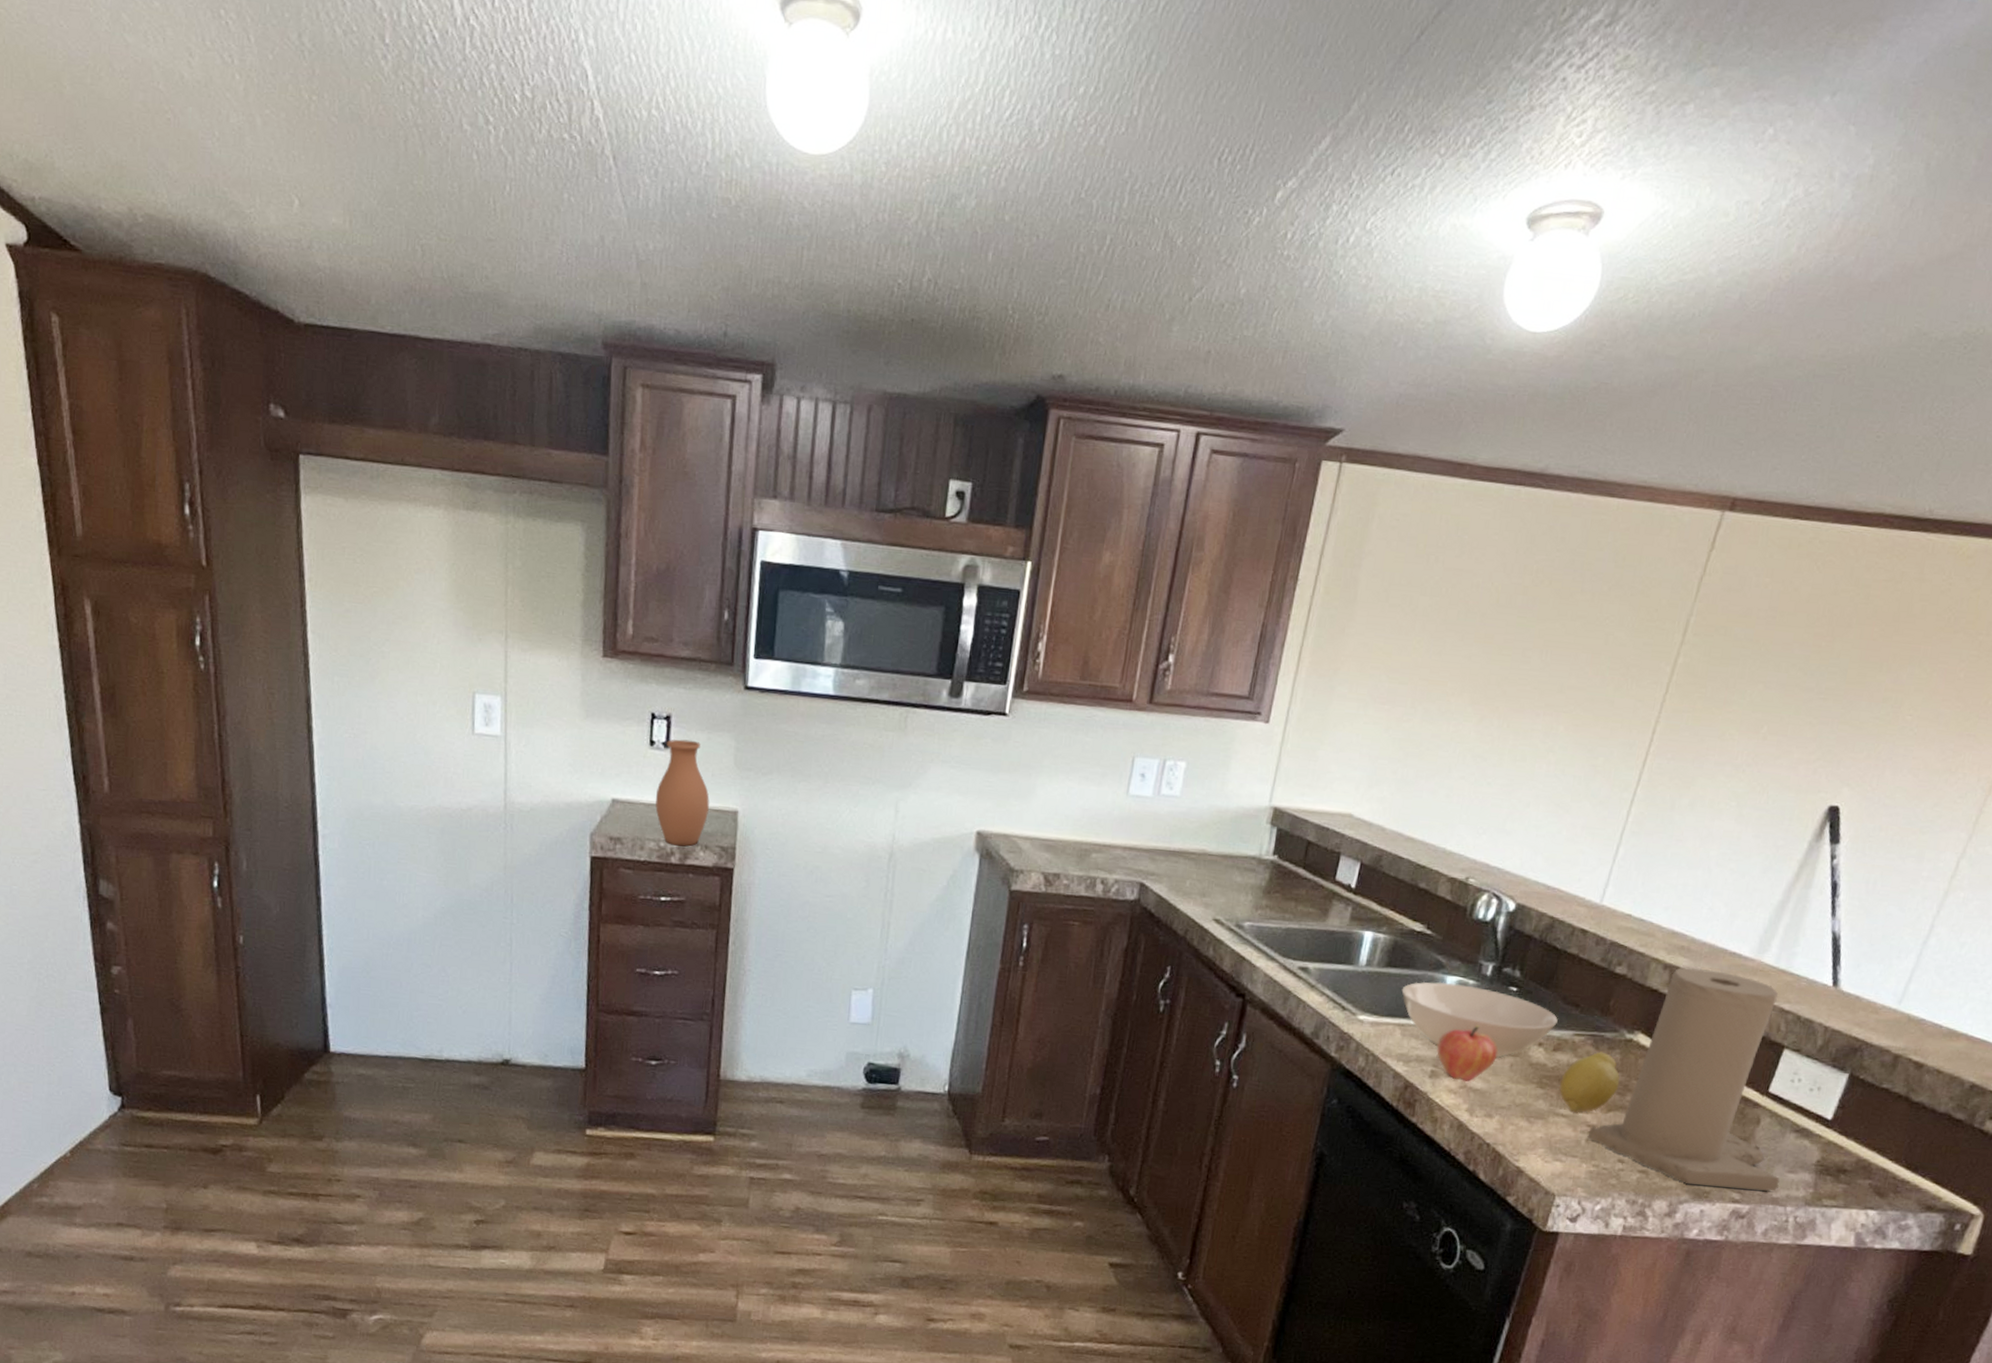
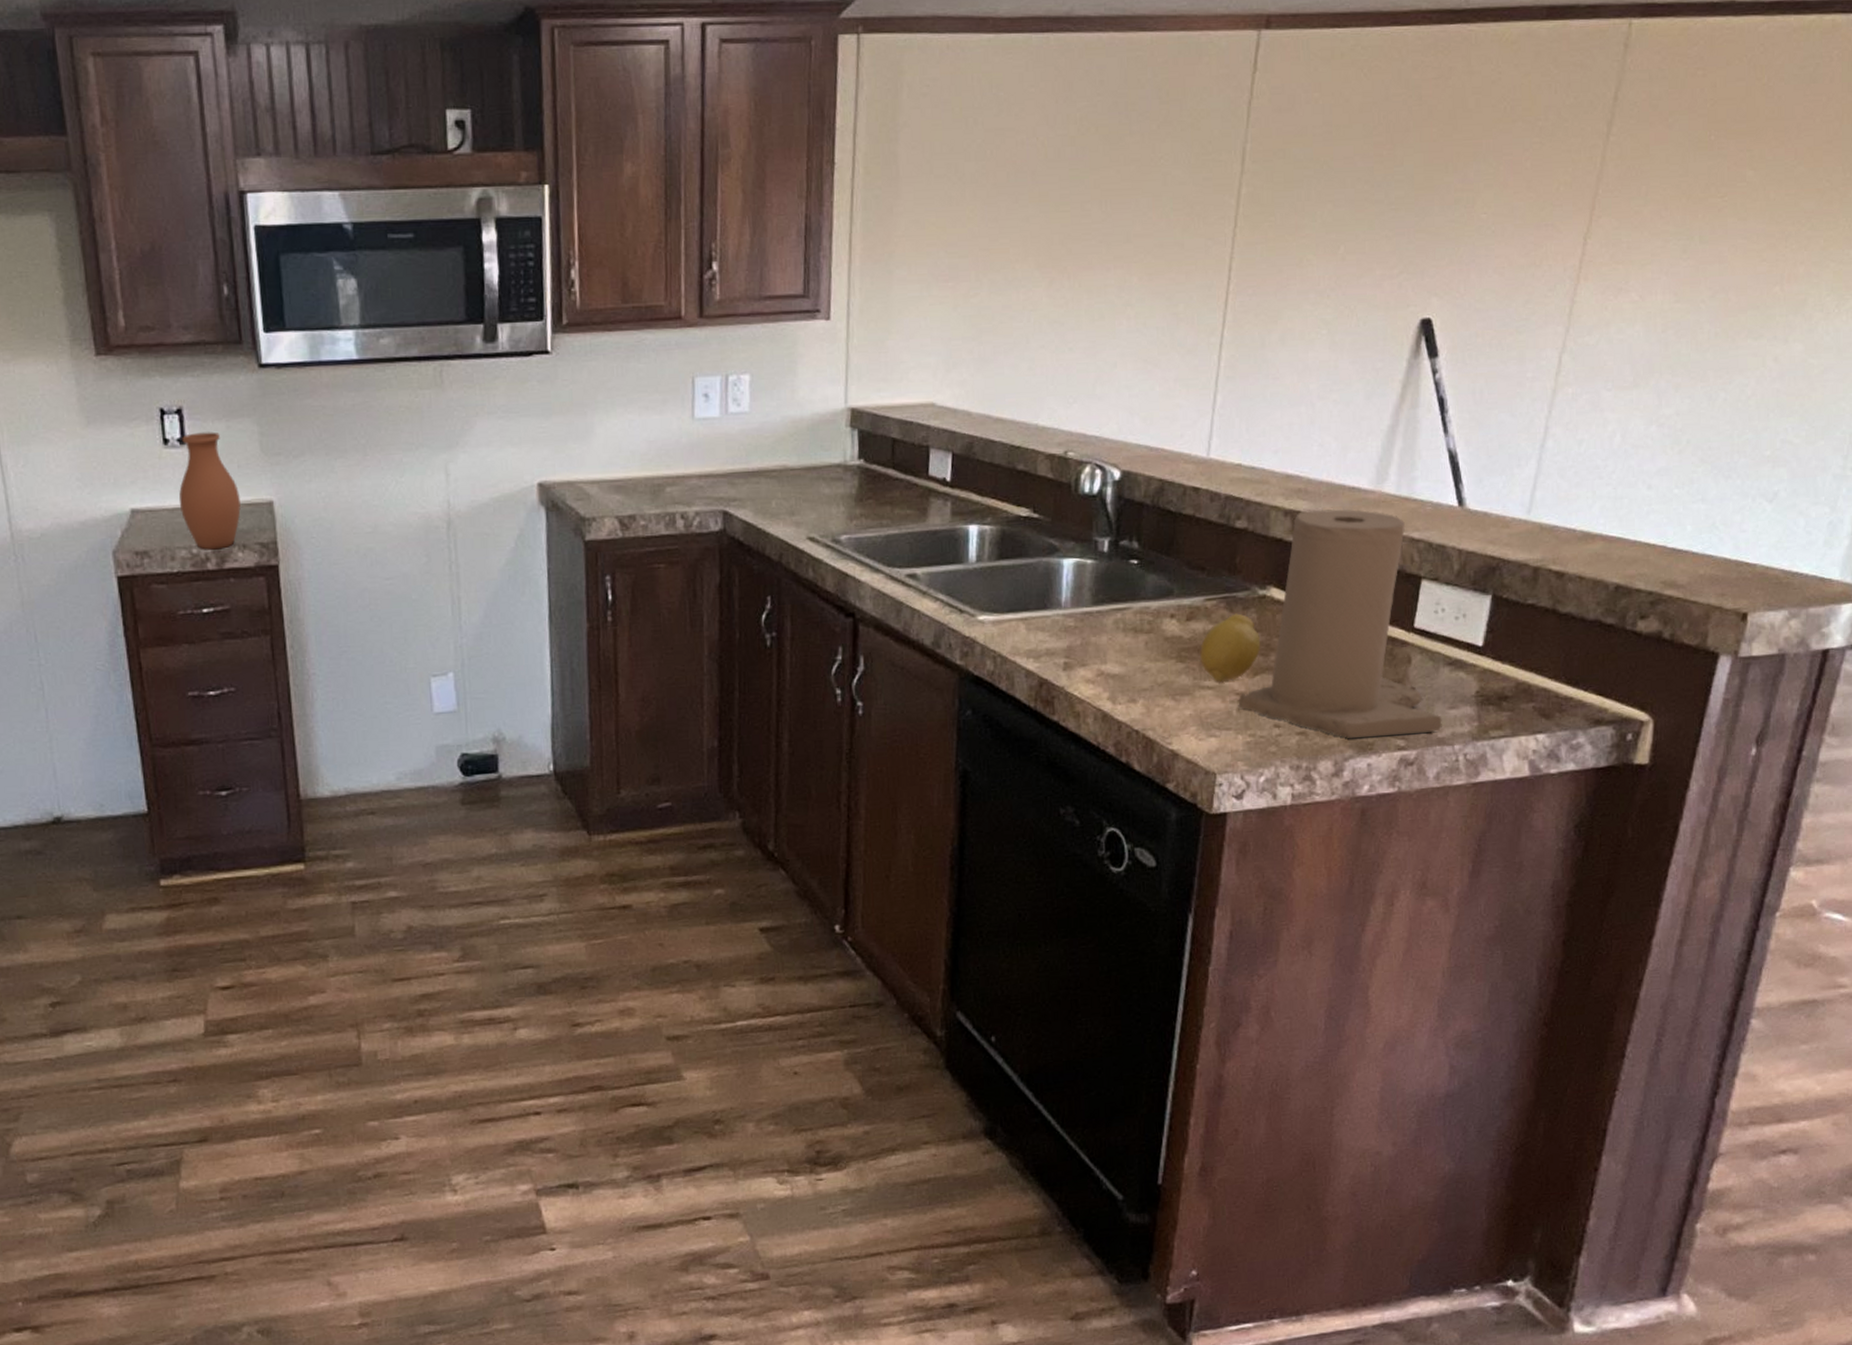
bowl: present [1401,981,1558,1059] -> none [1018,565,1186,639]
fruit: present [1437,1025,1498,1082] -> none [1066,606,1130,668]

